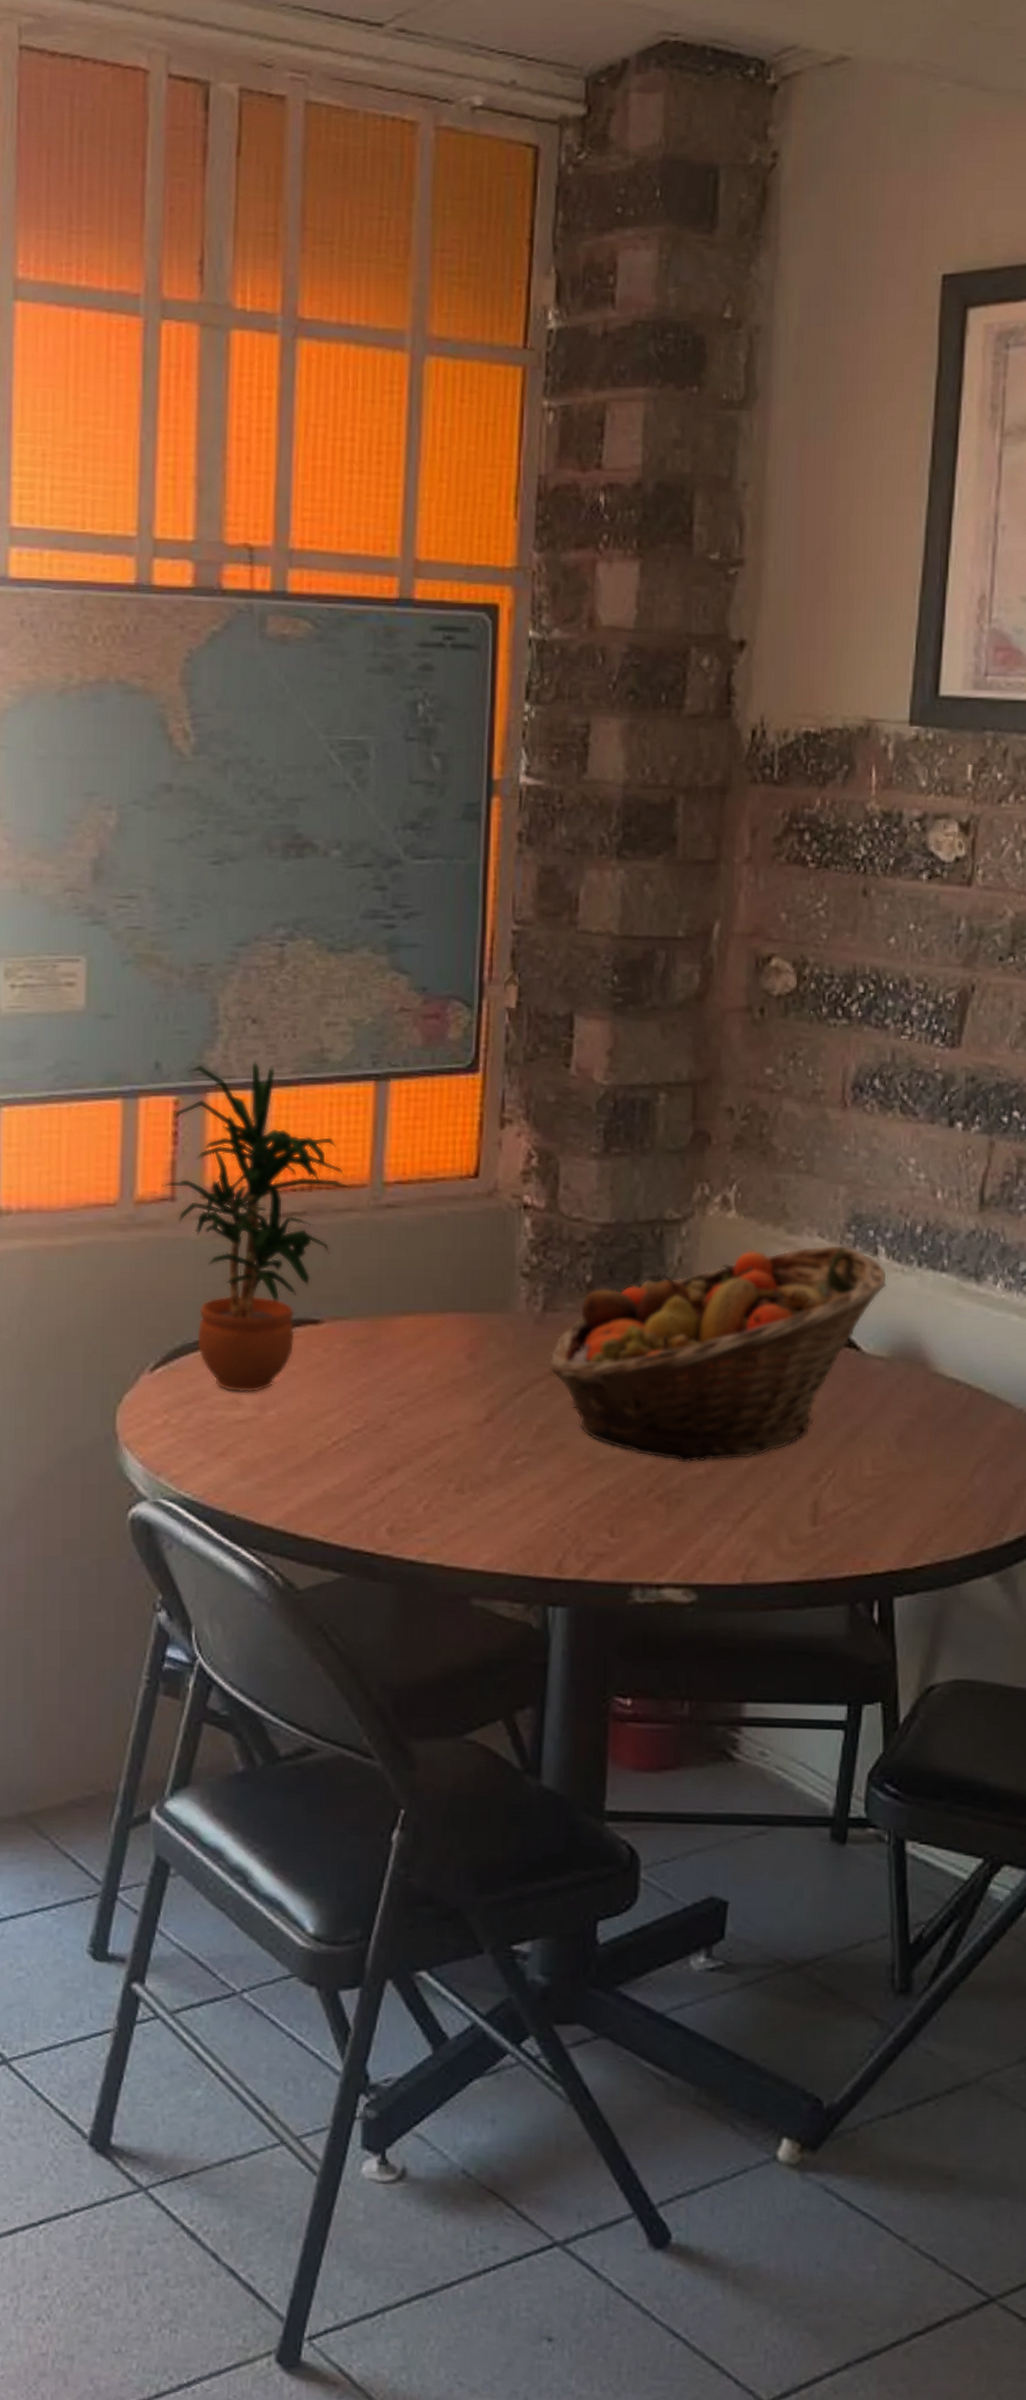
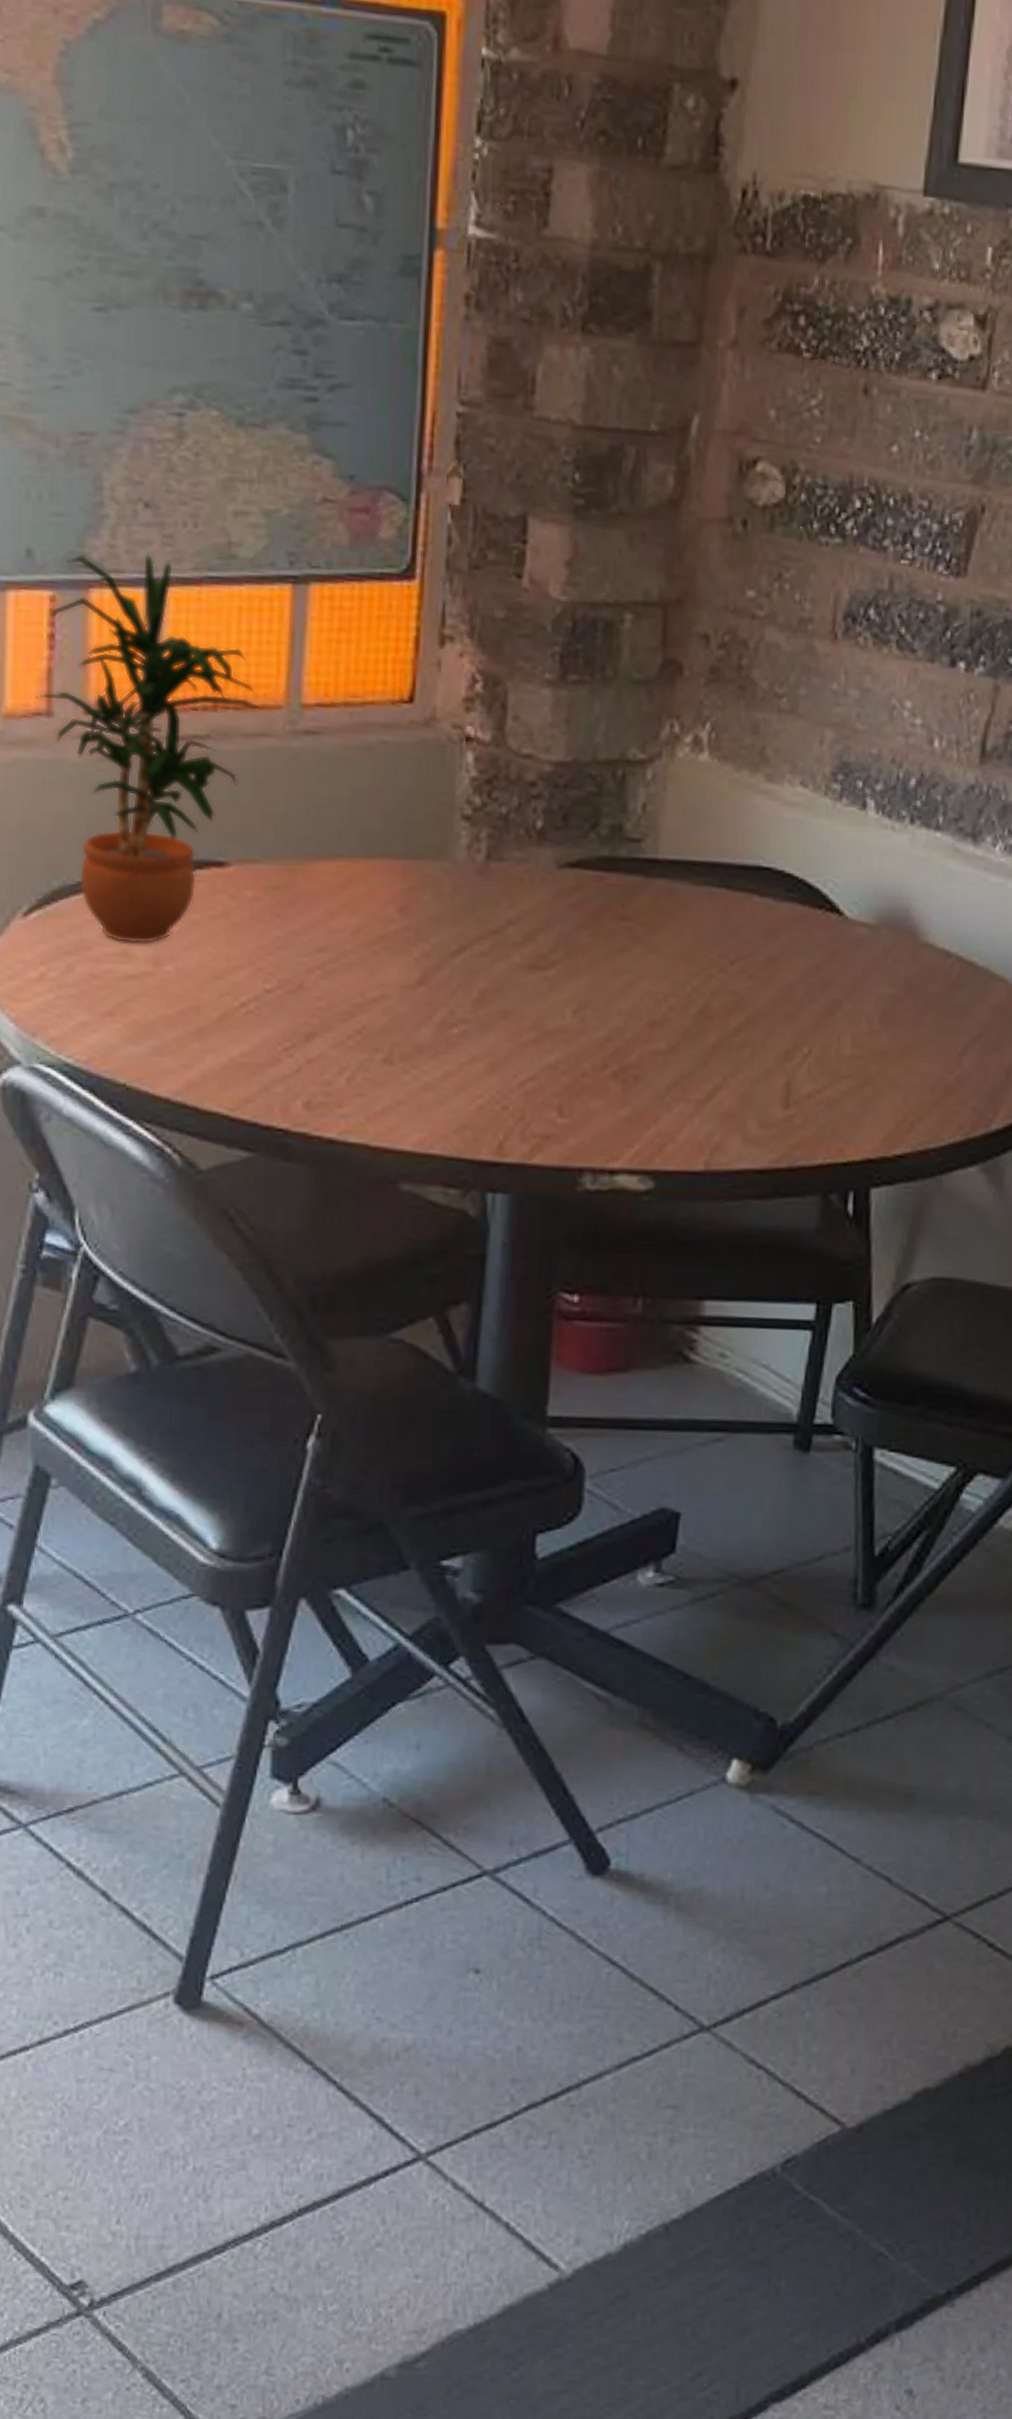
fruit basket: present [549,1244,887,1464] -> none [492,795,876,1037]

